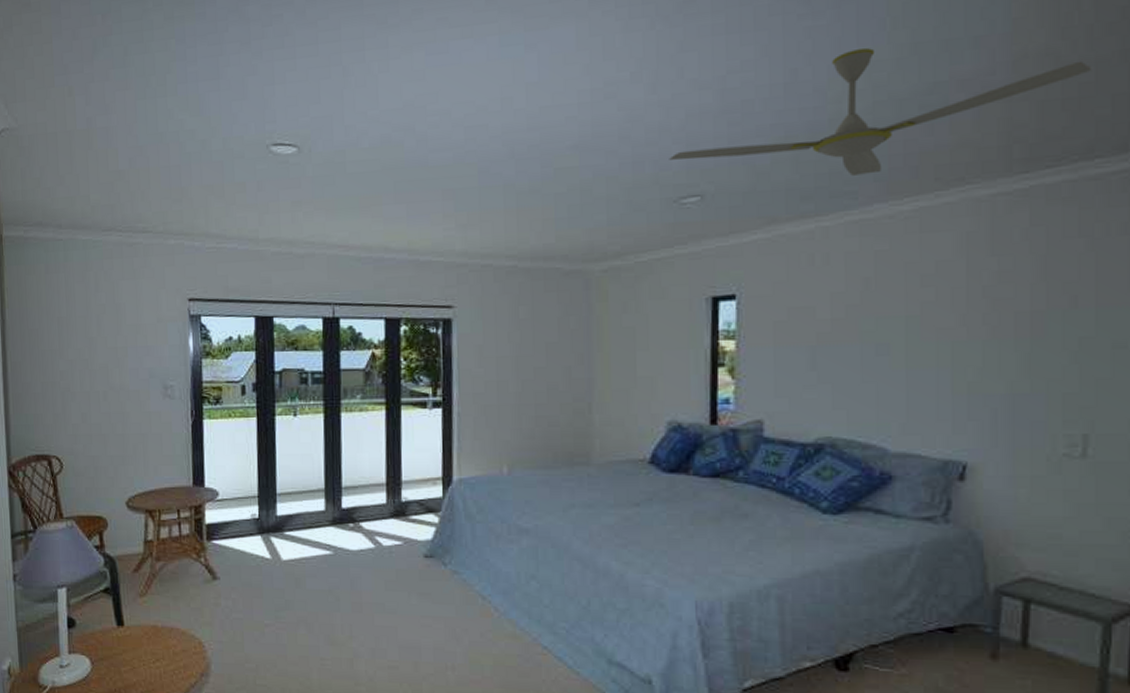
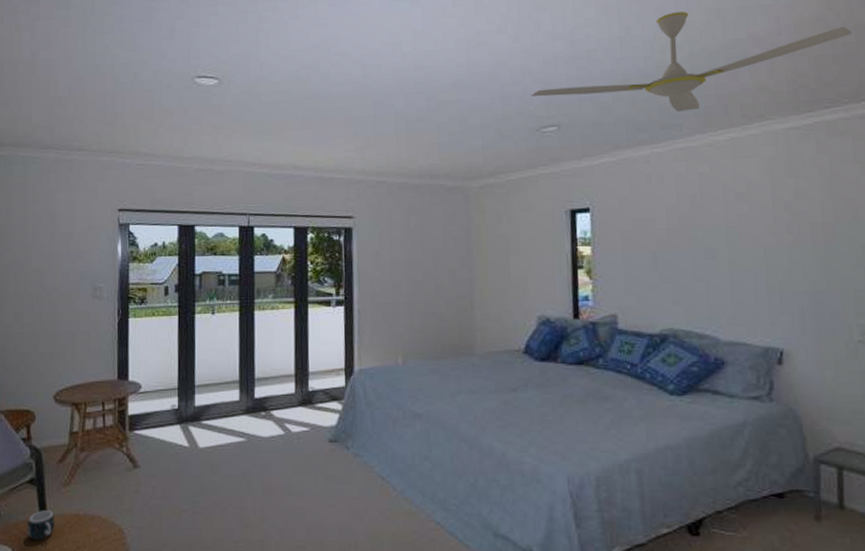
mug: none [103,620,133,651] -> present [27,510,55,540]

